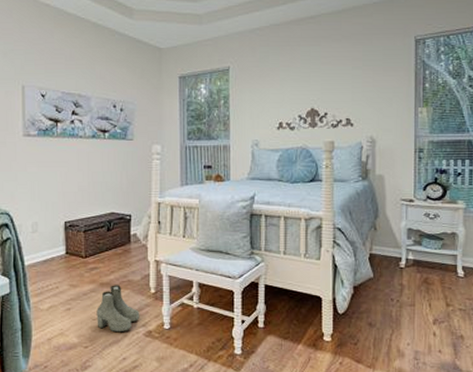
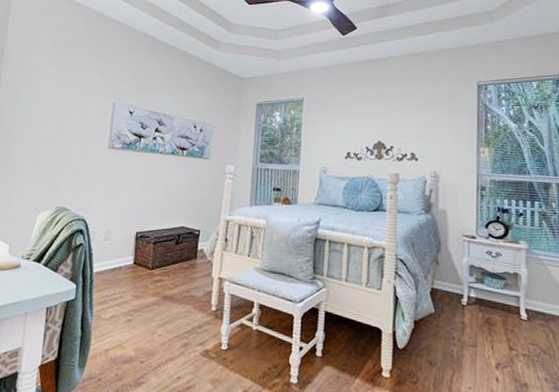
boots: present [96,285,140,333] -> none [155,299,199,350]

